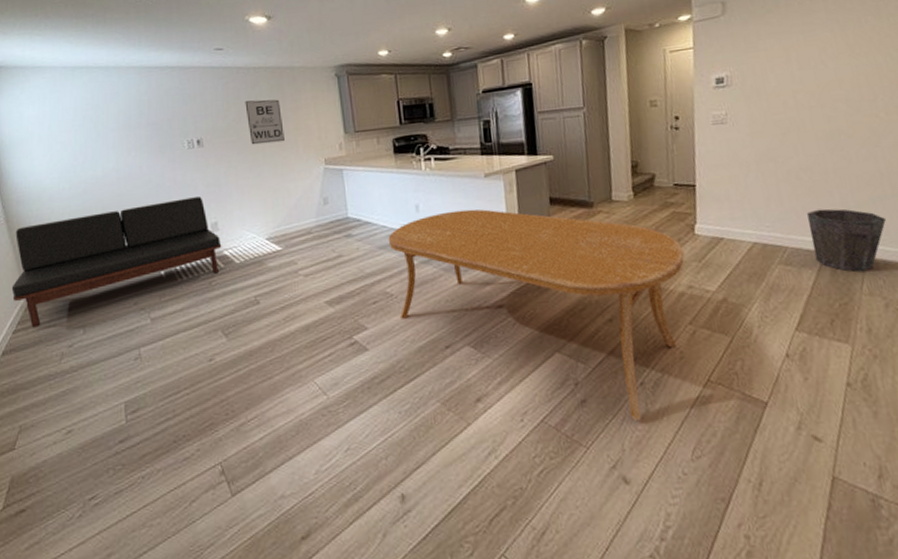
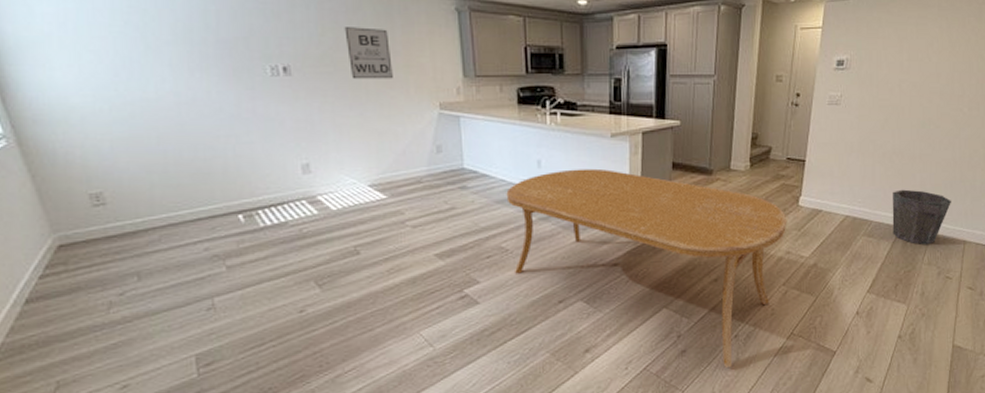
sofa: present [11,196,222,328] -> none [32,133,315,273]

